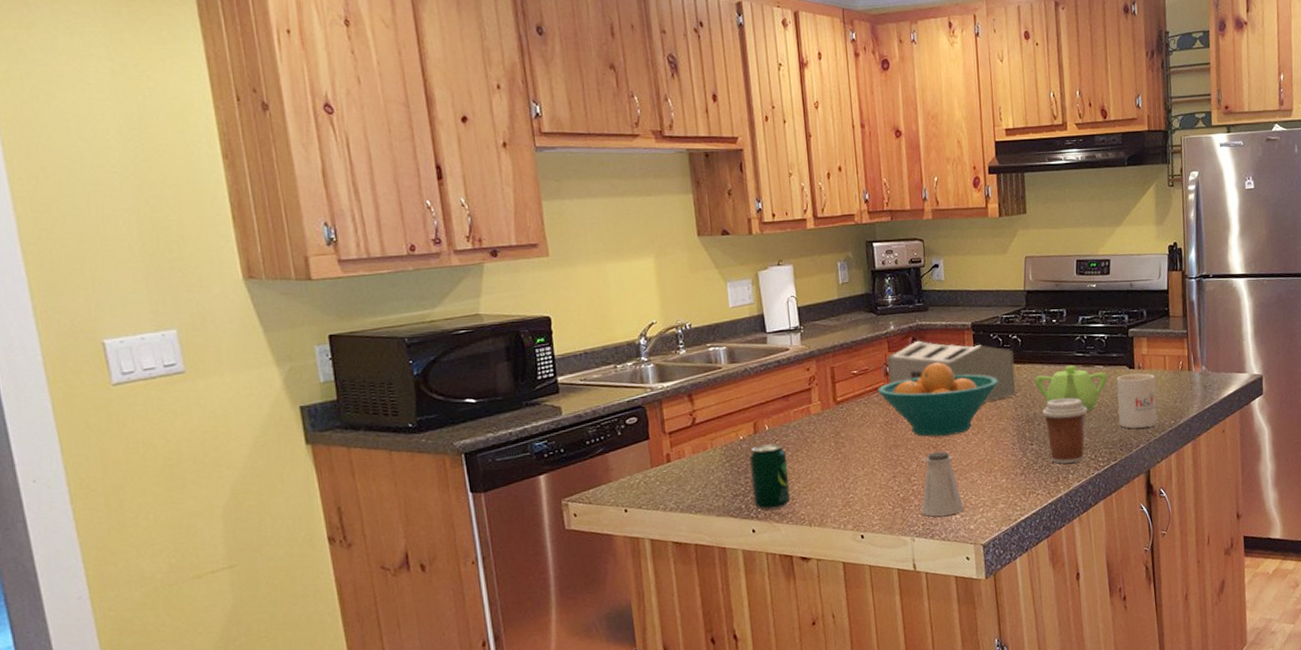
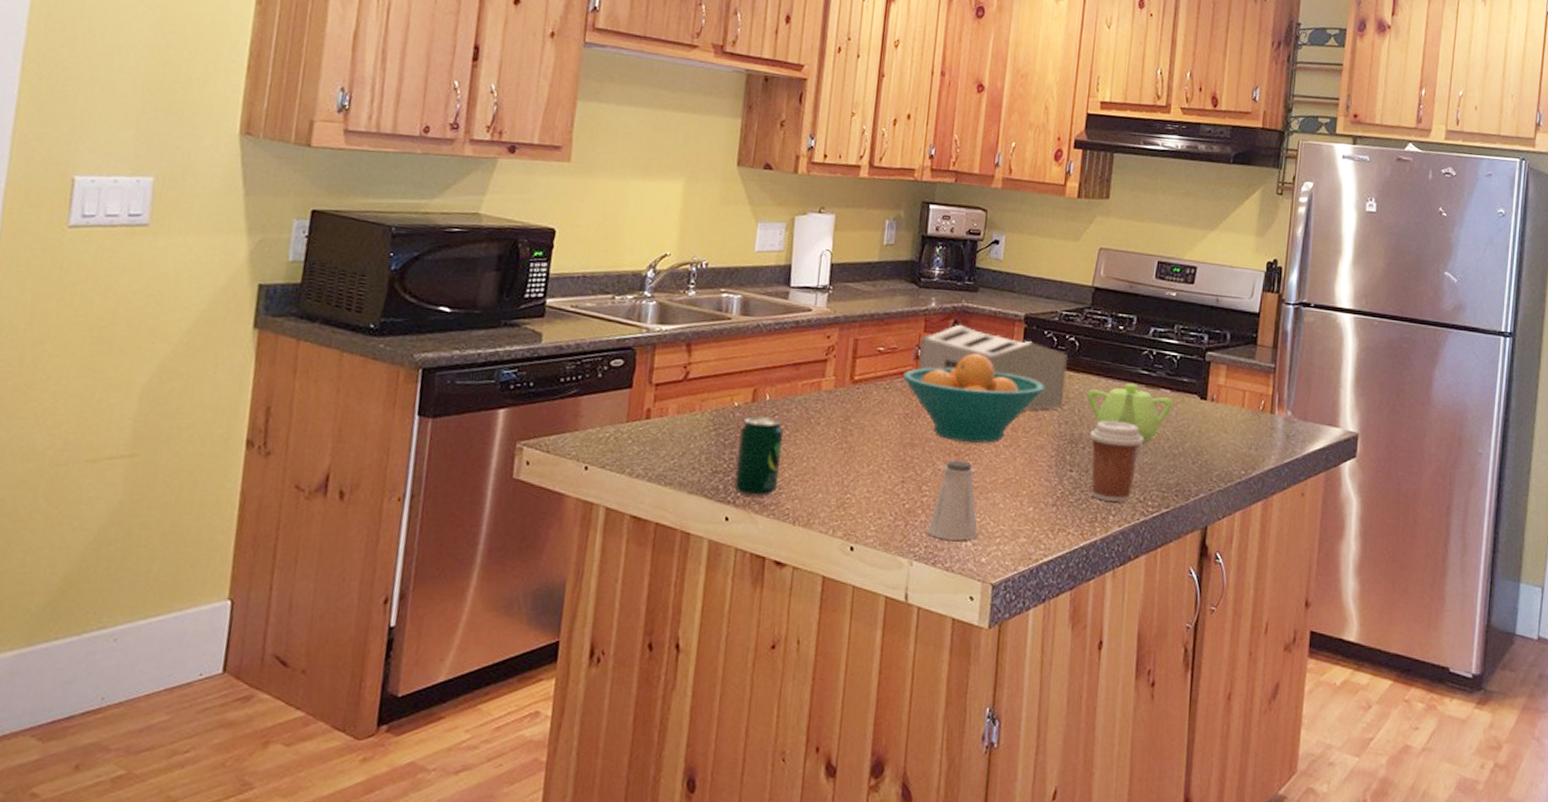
mug: present [1116,373,1158,429] -> none [1178,405,1230,474]

